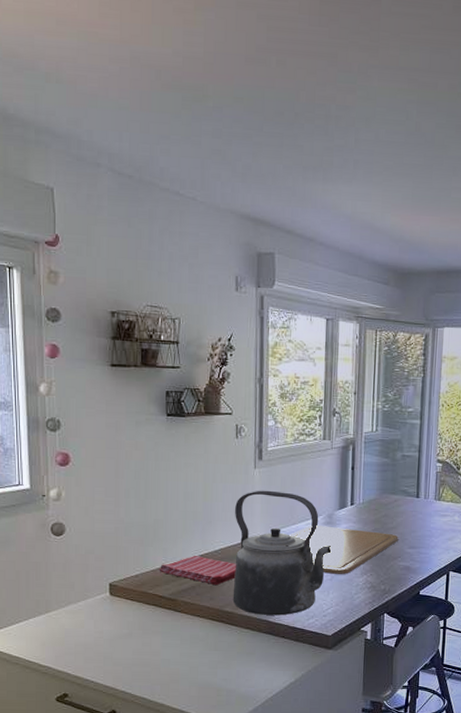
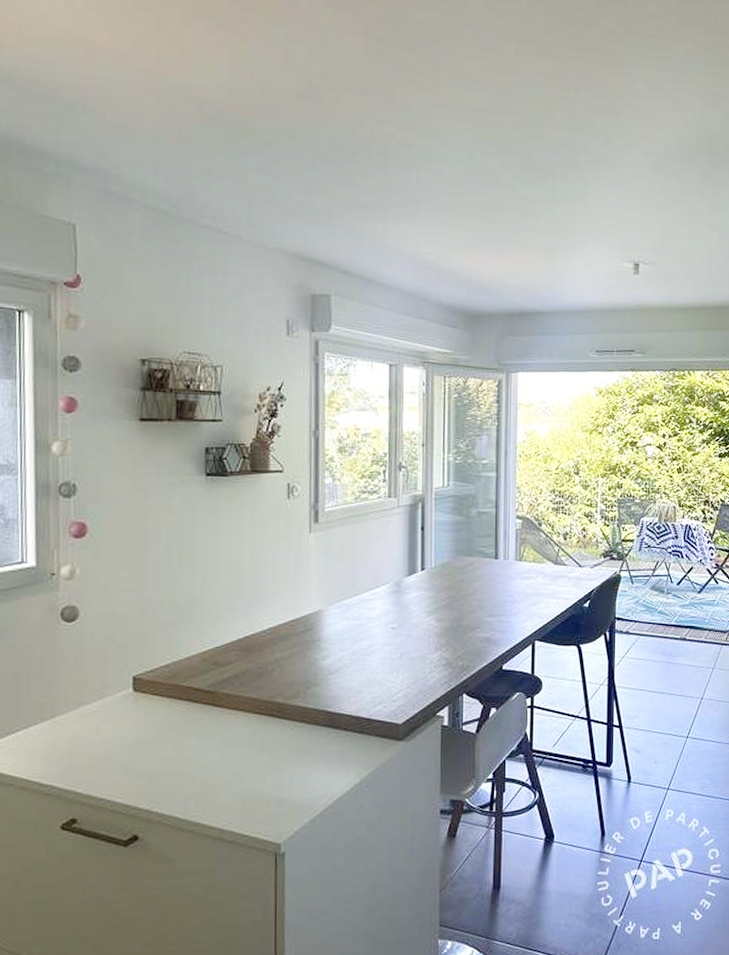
dish towel: present [159,556,236,586] -> none [194,638,288,672]
kettle: present [232,490,332,616] -> none [284,557,401,705]
chopping board: present [290,525,398,575] -> none [351,595,476,652]

